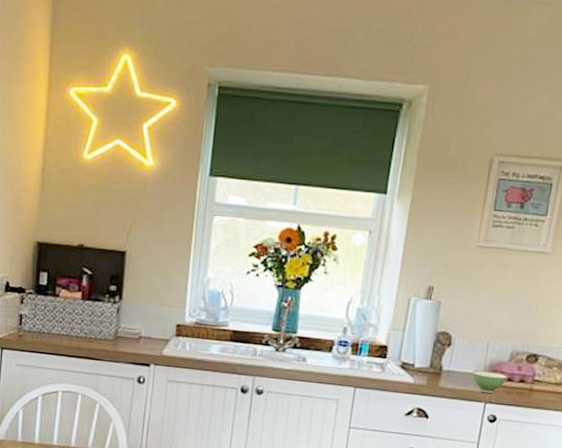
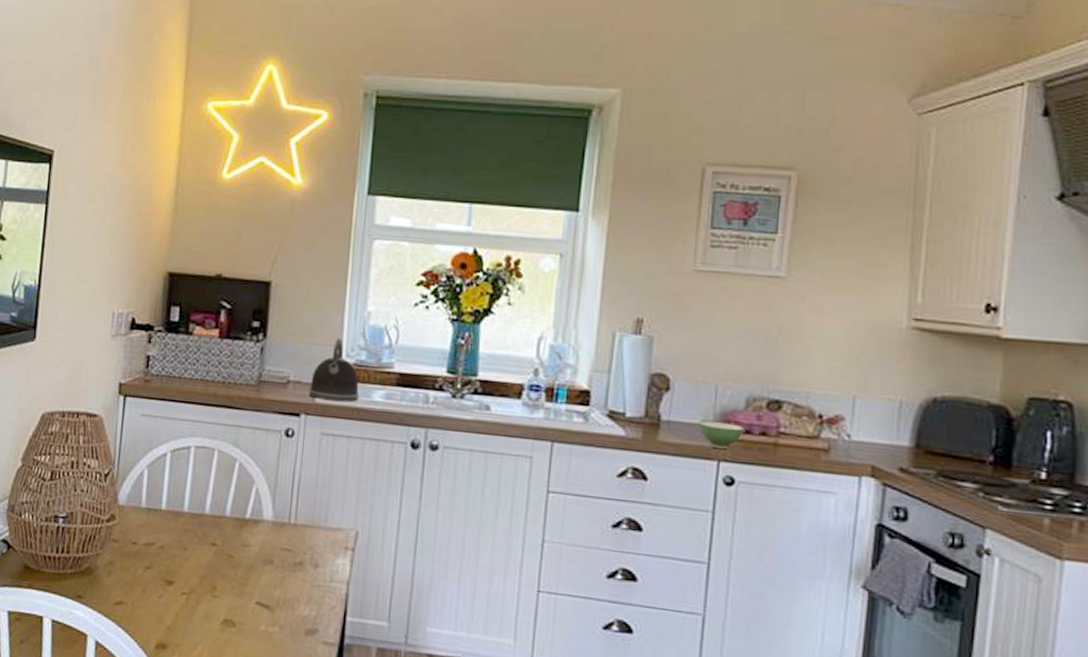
kettle: none [157,300,200,355] -> present [308,337,360,403]

